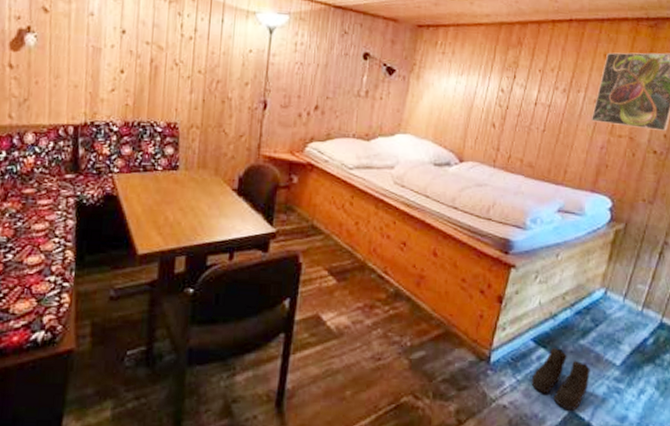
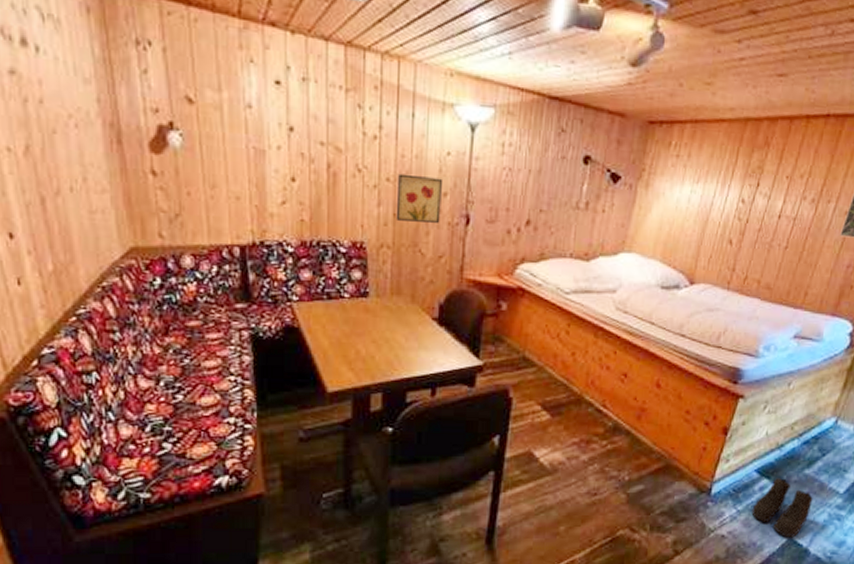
wall art: none [204,67,244,108] -> present [395,173,442,223]

